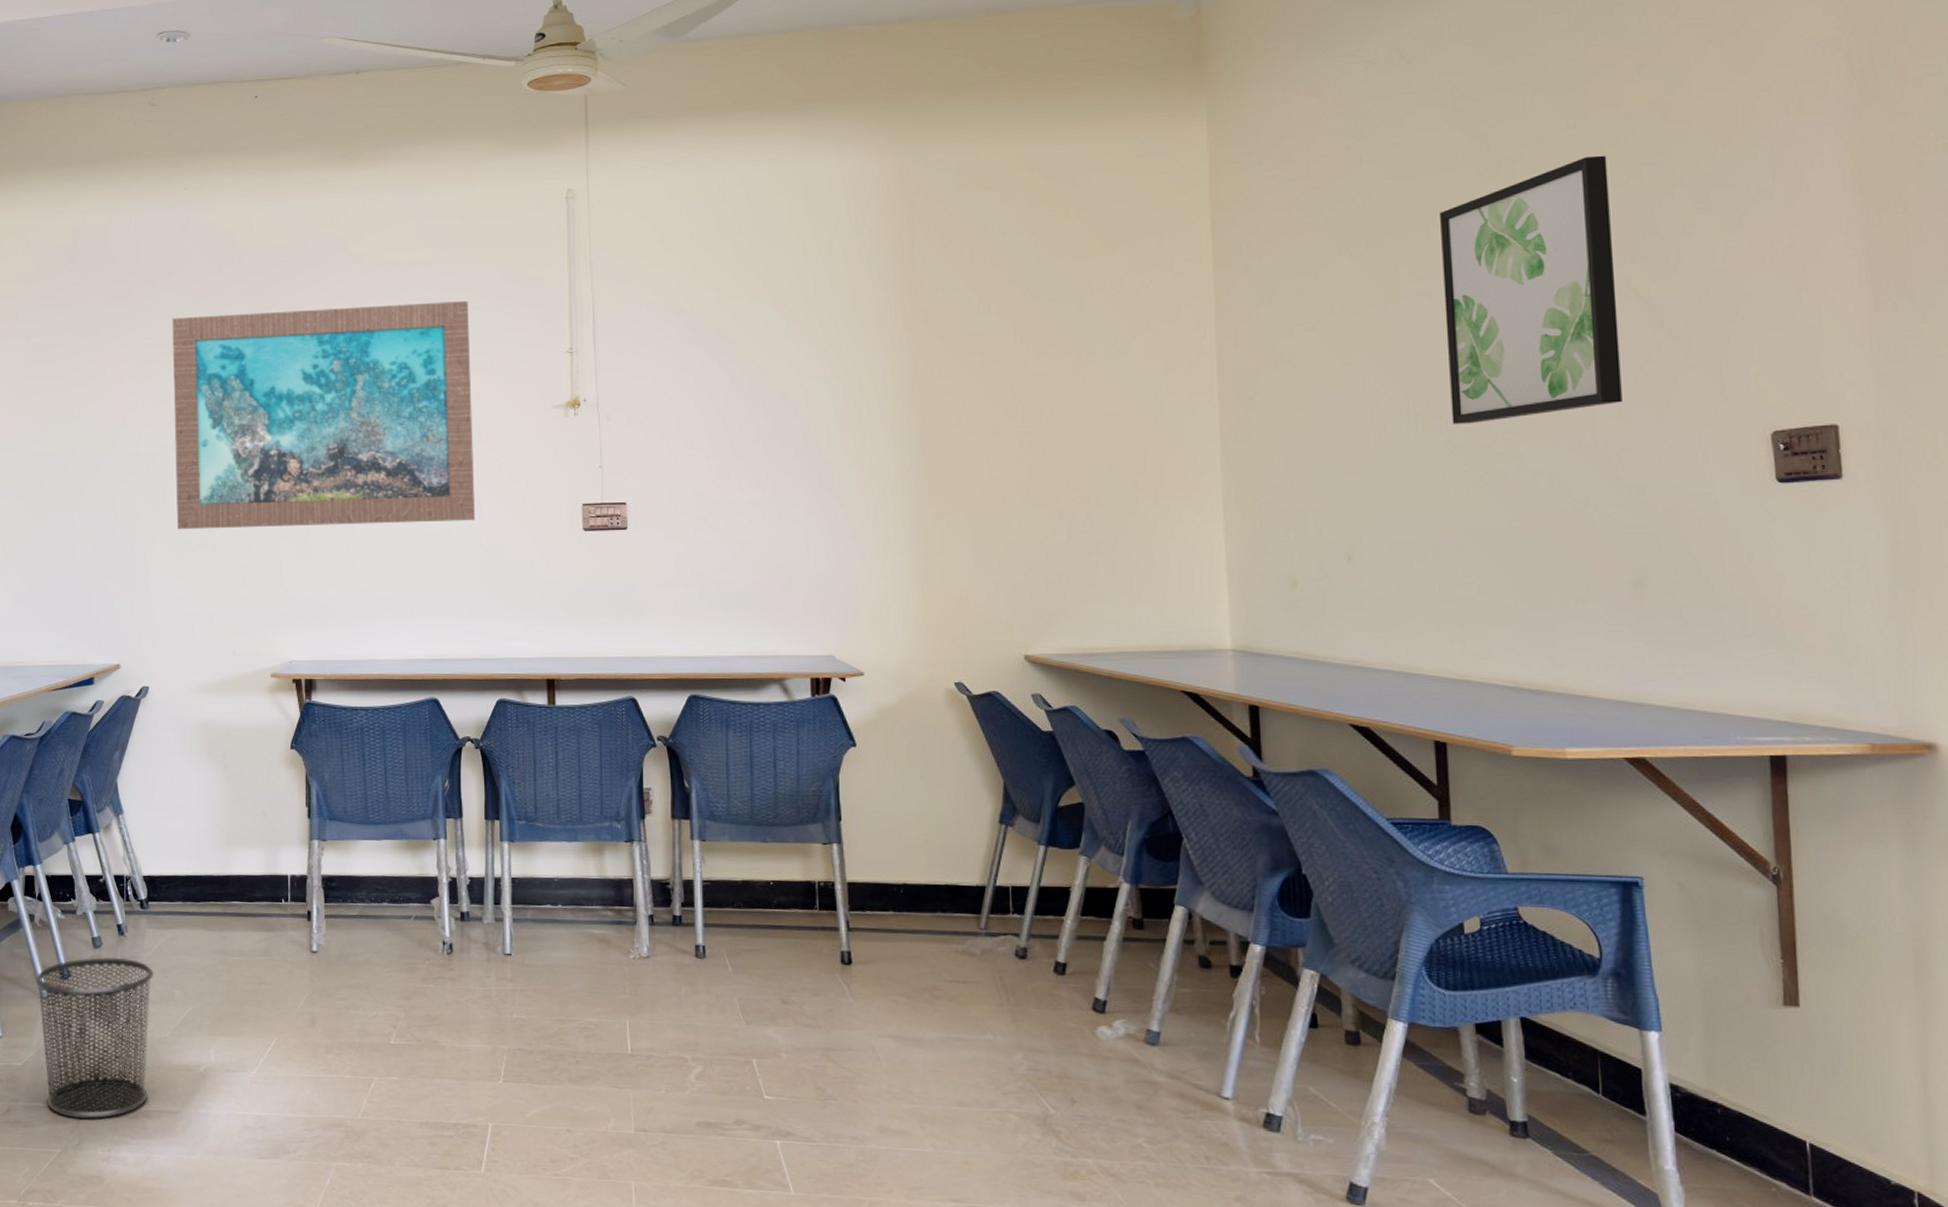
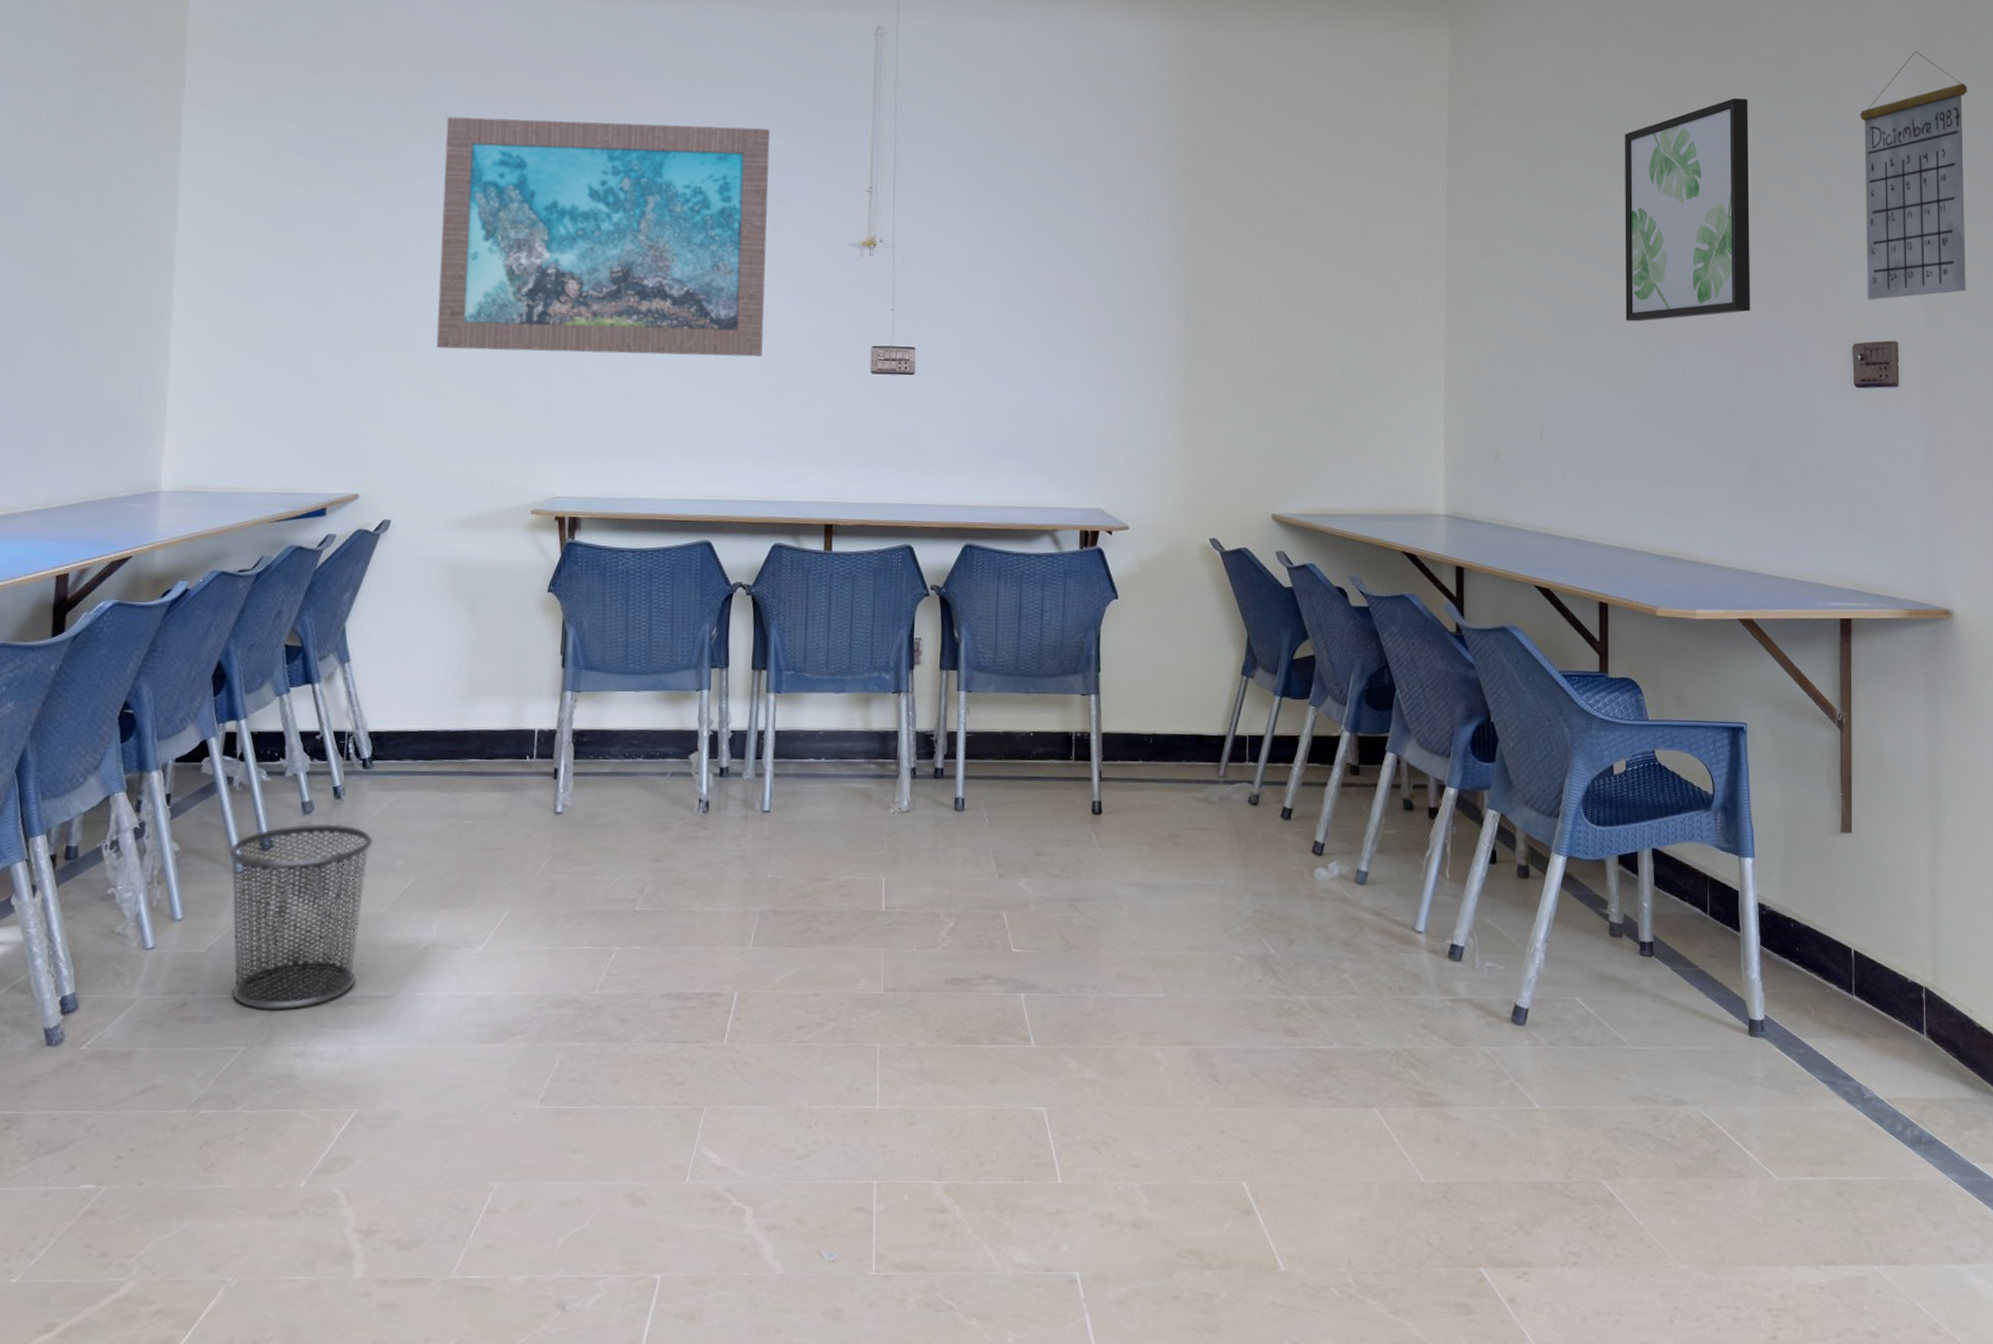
calendar: none [1768,73,1939,378] -> present [1860,51,1968,300]

